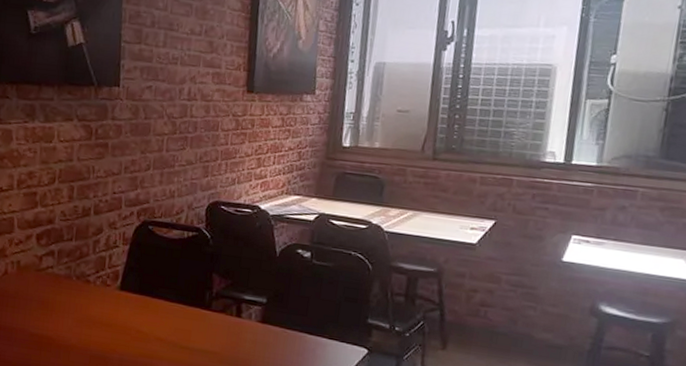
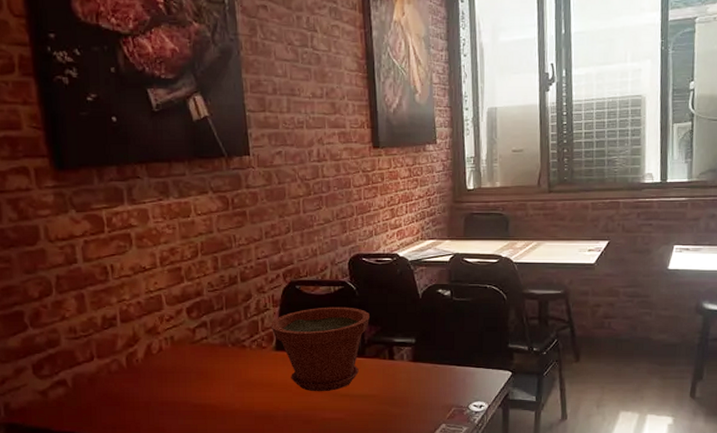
plant pot: none [118,251,222,341] -> present [271,307,369,392]

